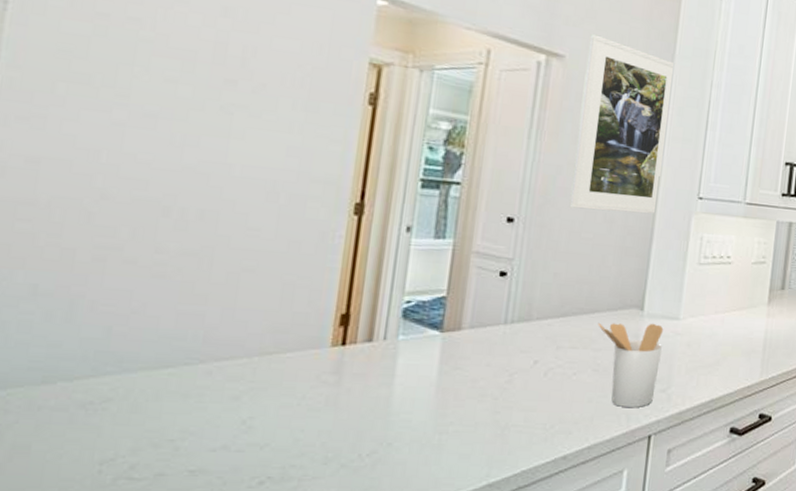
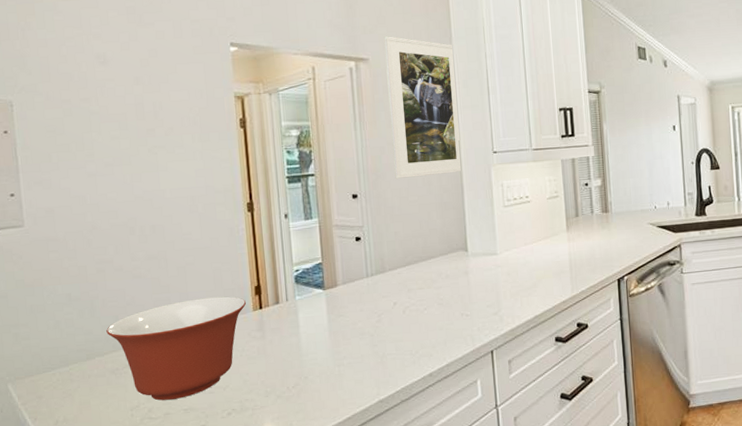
mixing bowl: none [86,319,324,455] -> present [106,296,247,401]
utensil holder: present [598,322,664,408] -> none [435,260,489,331]

